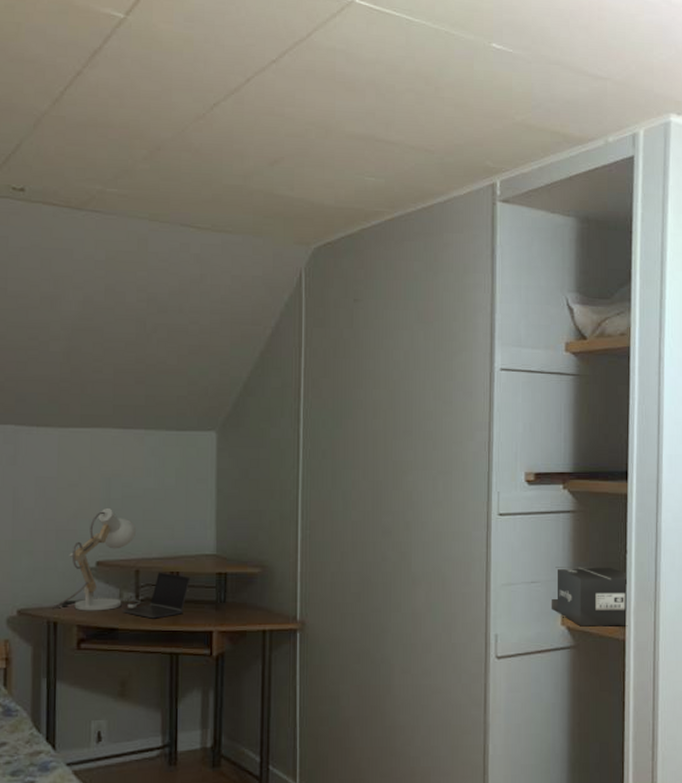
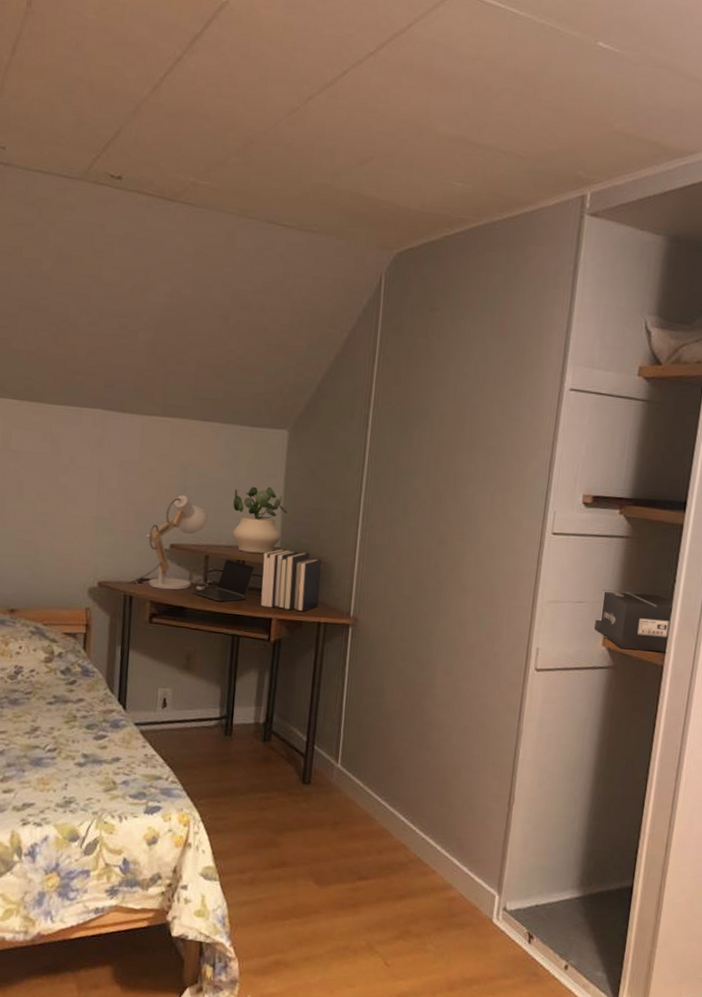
potted plant: none [163,491,222,562] -> present [232,486,288,554]
books: none [199,556,263,621] -> present [260,549,322,612]

